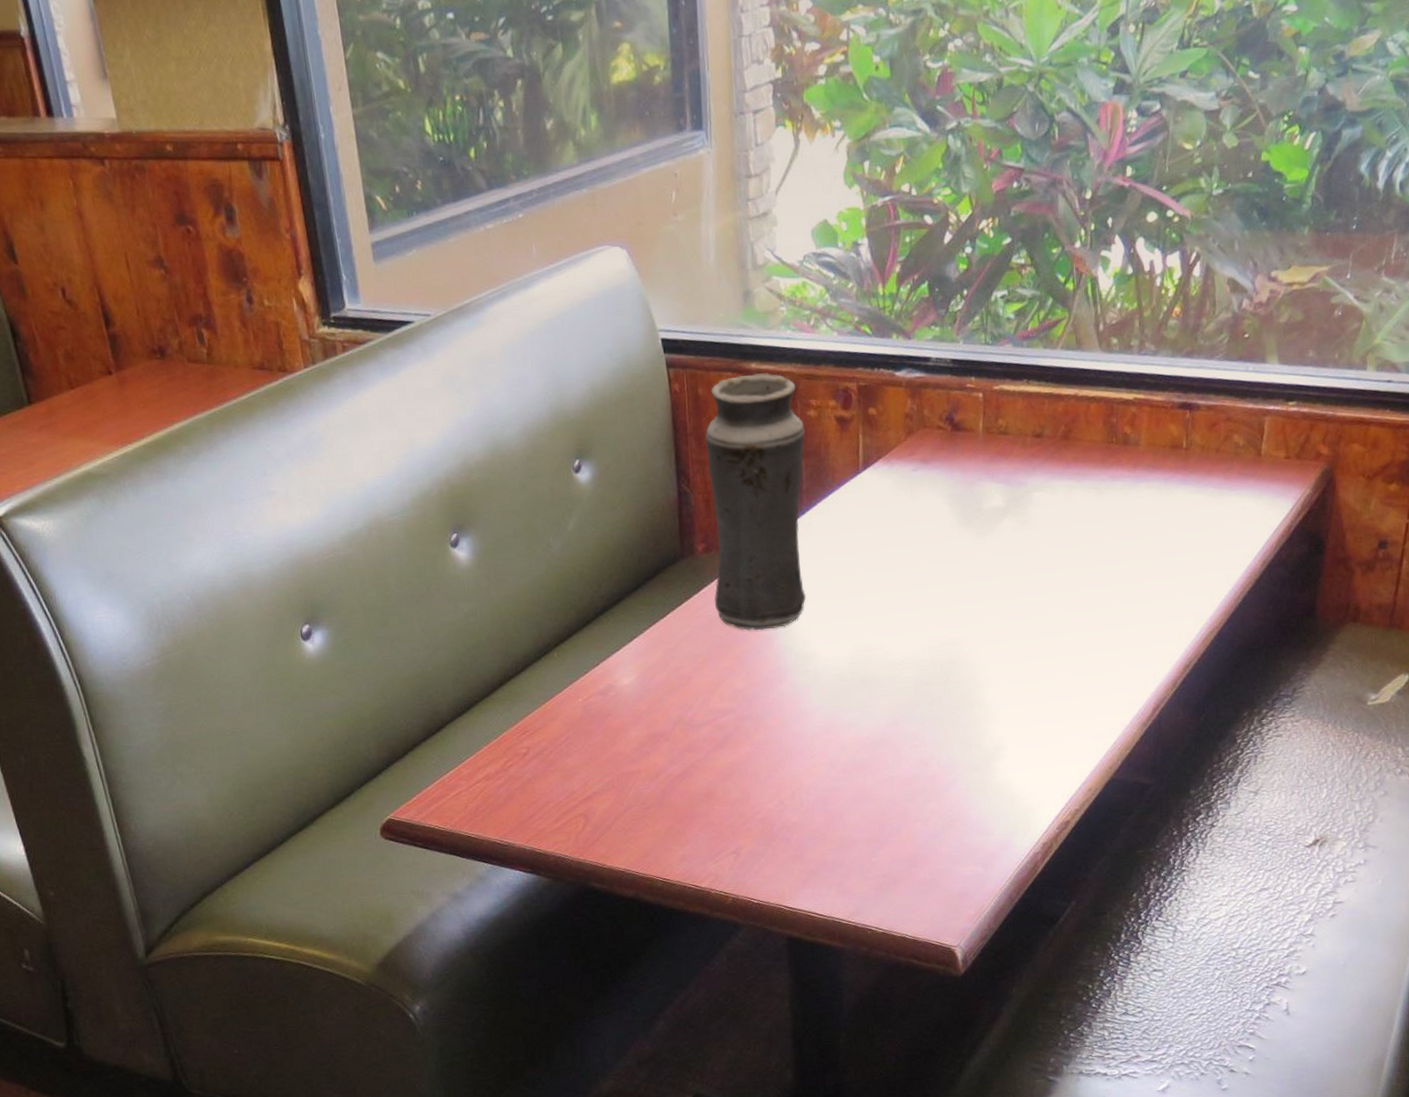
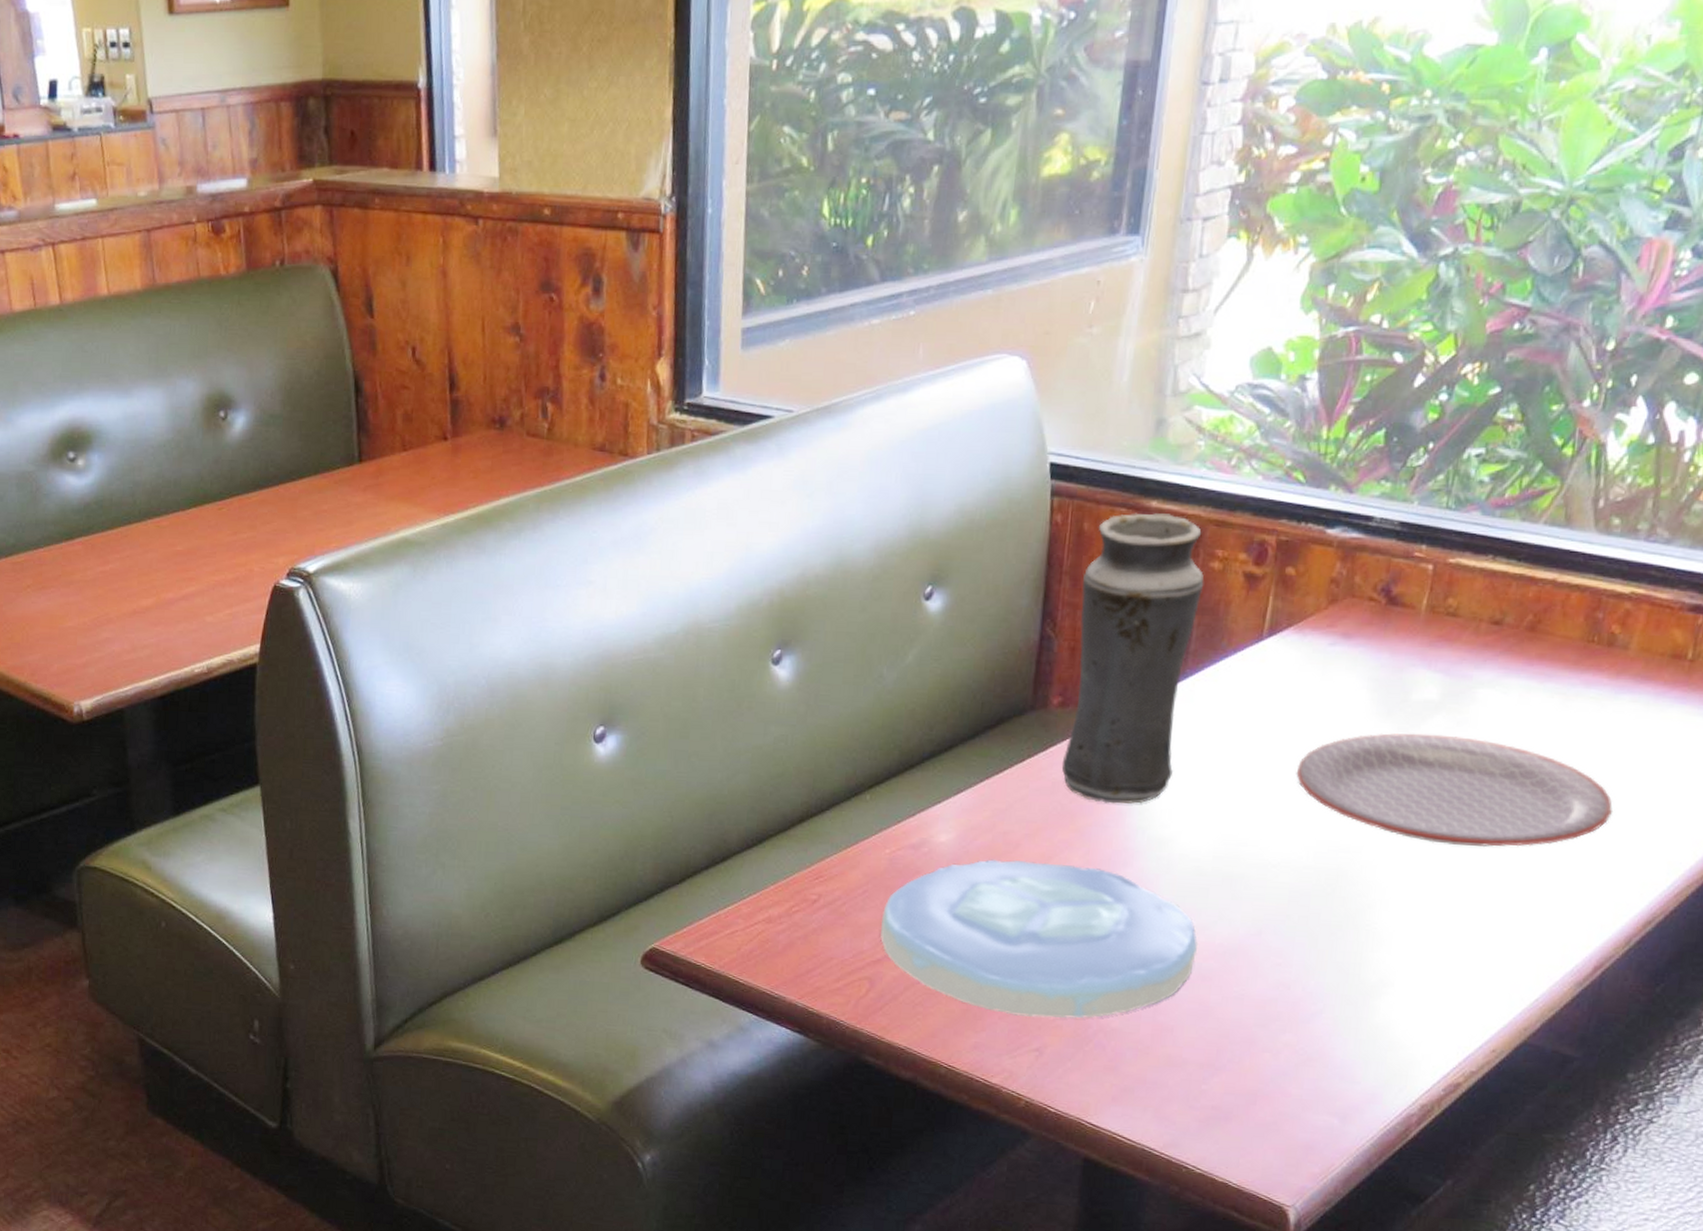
plate: none [585,687,850,826] -> present [880,859,1199,1019]
plate: none [904,534,1148,626] -> present [1296,733,1614,847]

